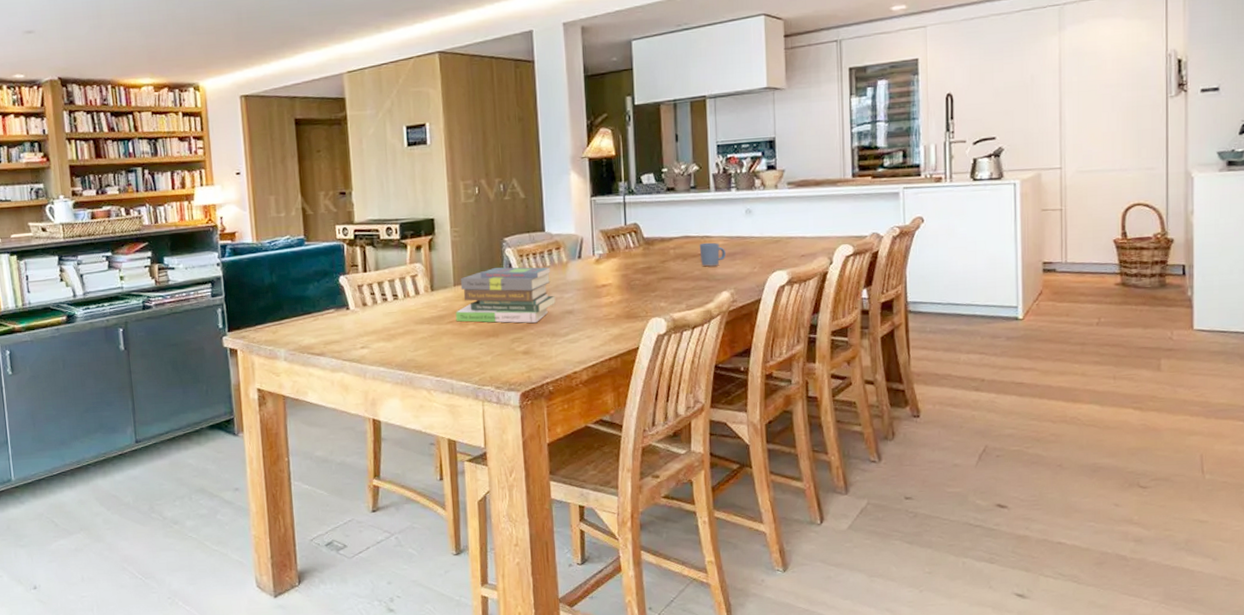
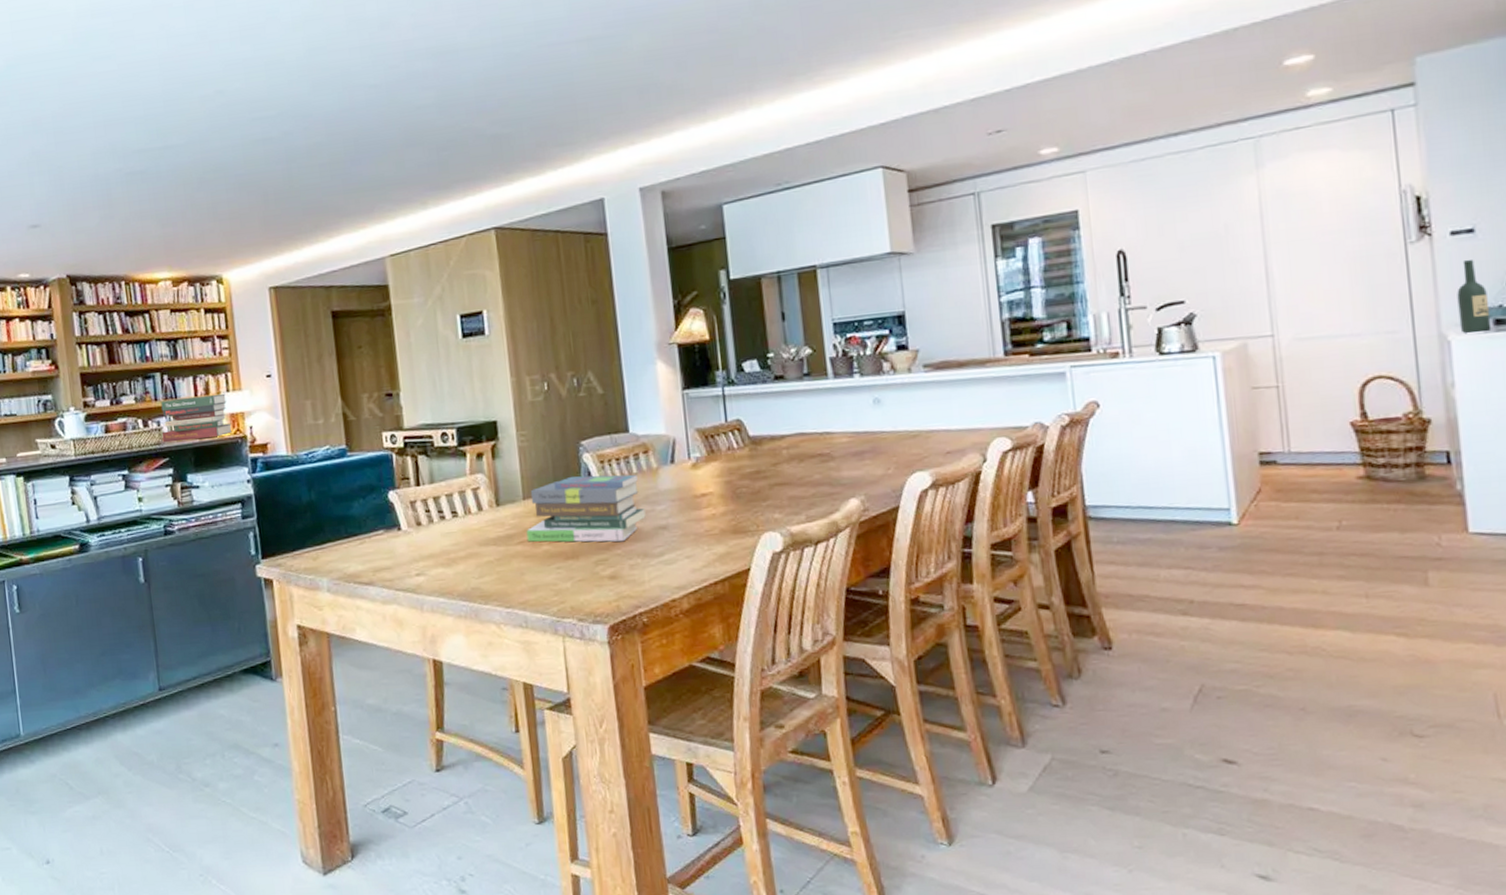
books: none [141,187,205,229] -> present [160,393,233,443]
mug: present [699,242,727,267] -> none [818,439,853,469]
wine bottle: none [1201,113,1225,173] -> present [1457,260,1492,334]

